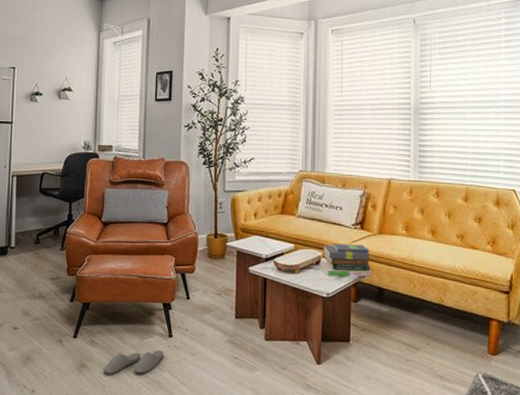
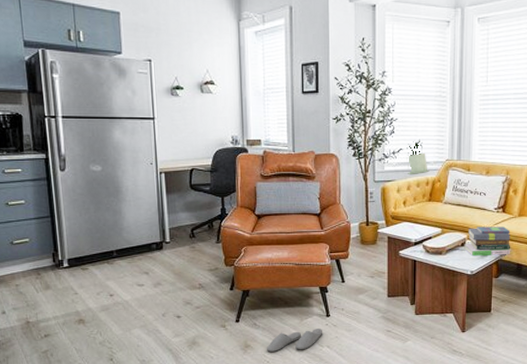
planter: none [258,148,282,186] -> present [407,139,430,176]

